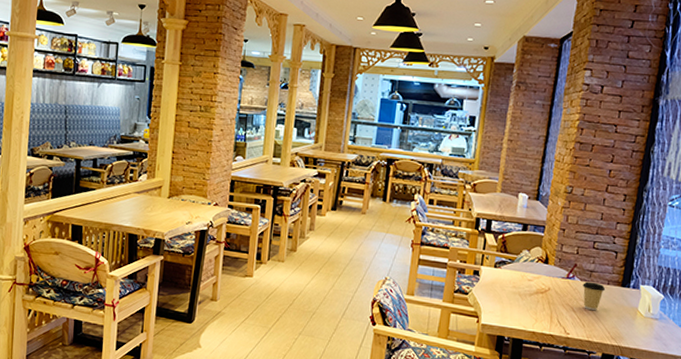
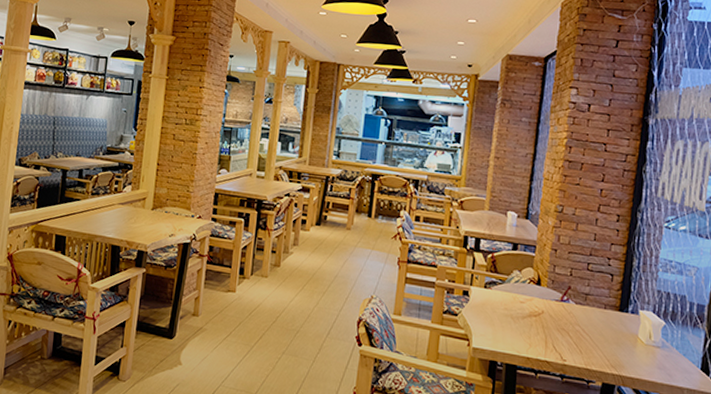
coffee cup: present [582,281,606,311] -> none [578,305,603,337]

